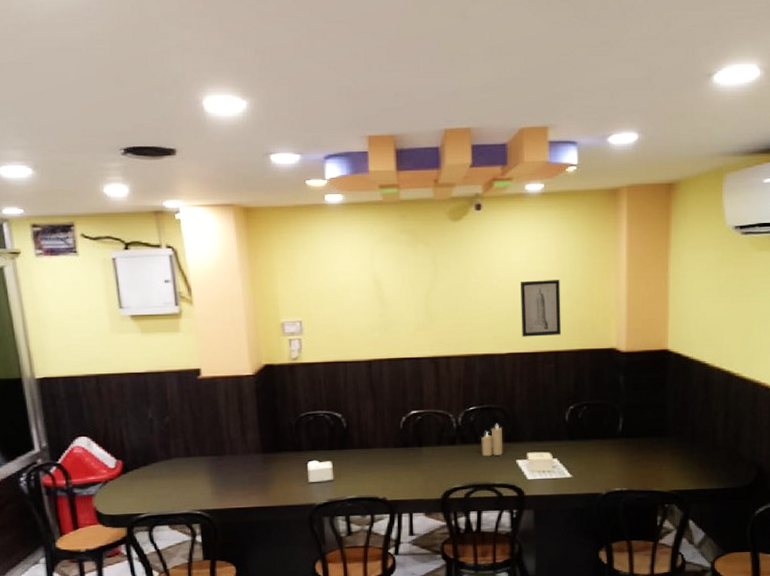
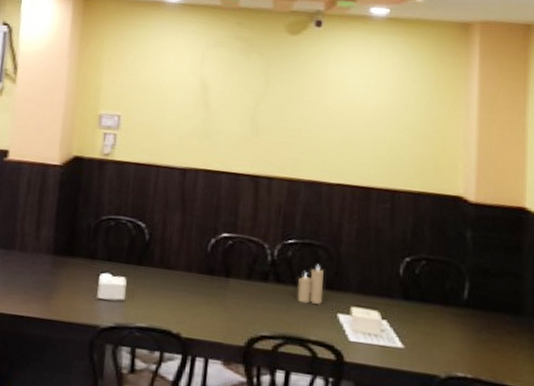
wall art: present [520,280,561,337] -> none [355,106,402,172]

